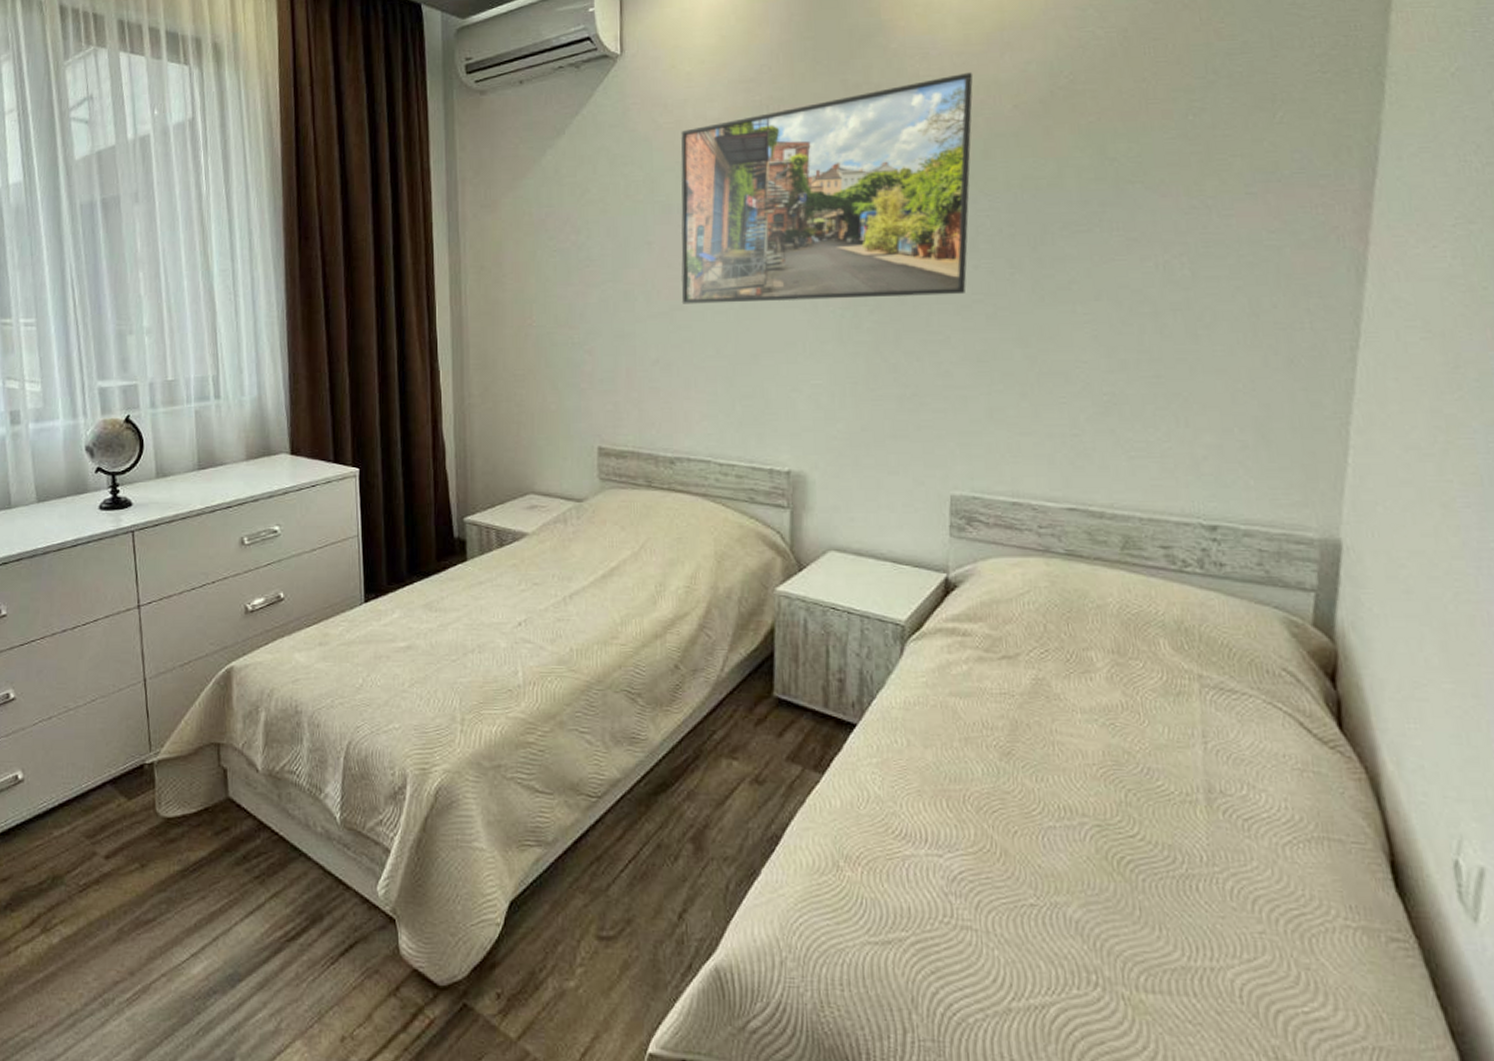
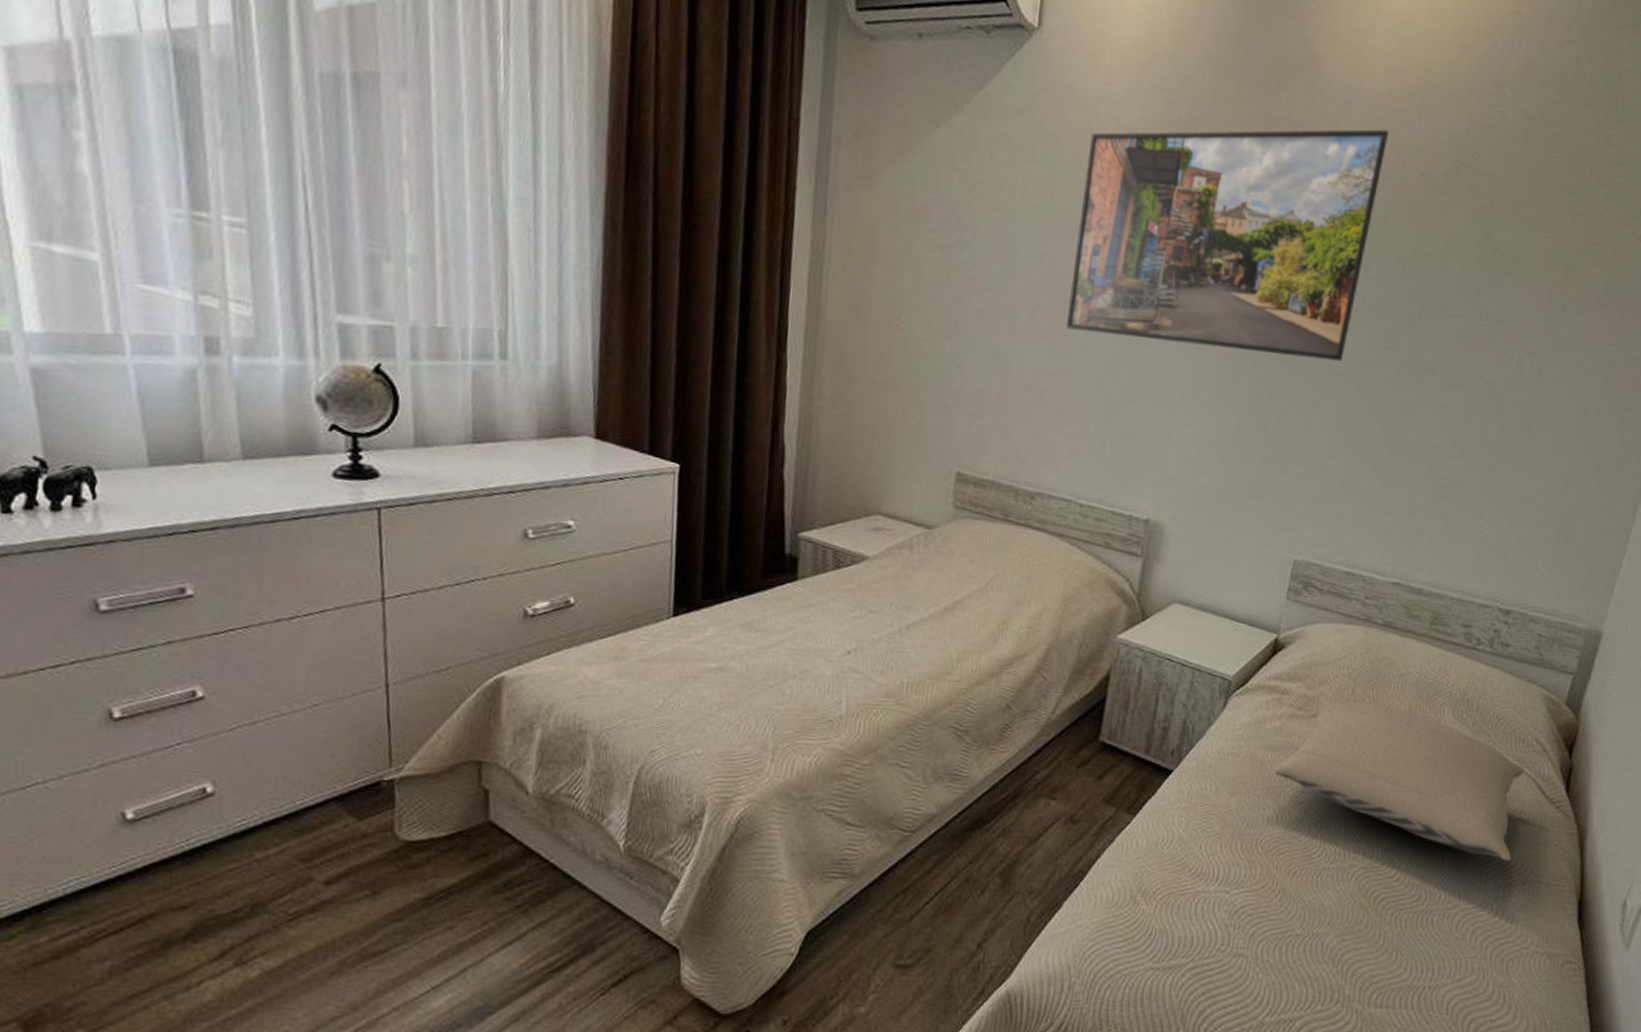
pillow: none [968,638,1285,814] -> present [1273,699,1525,861]

